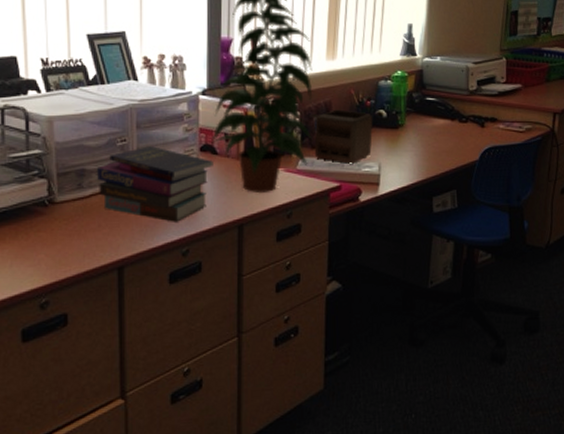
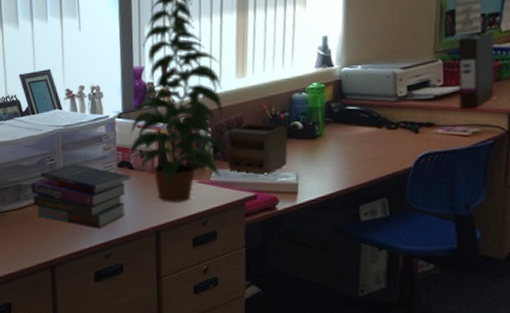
binder: none [517,35,546,106] -> present [457,32,495,109]

